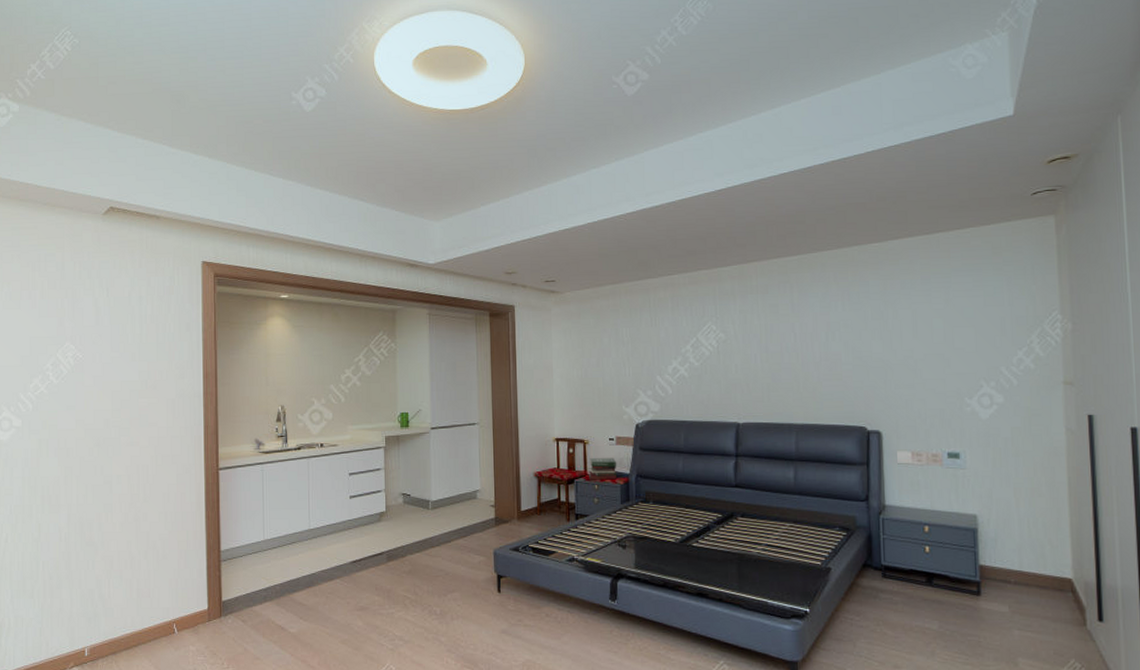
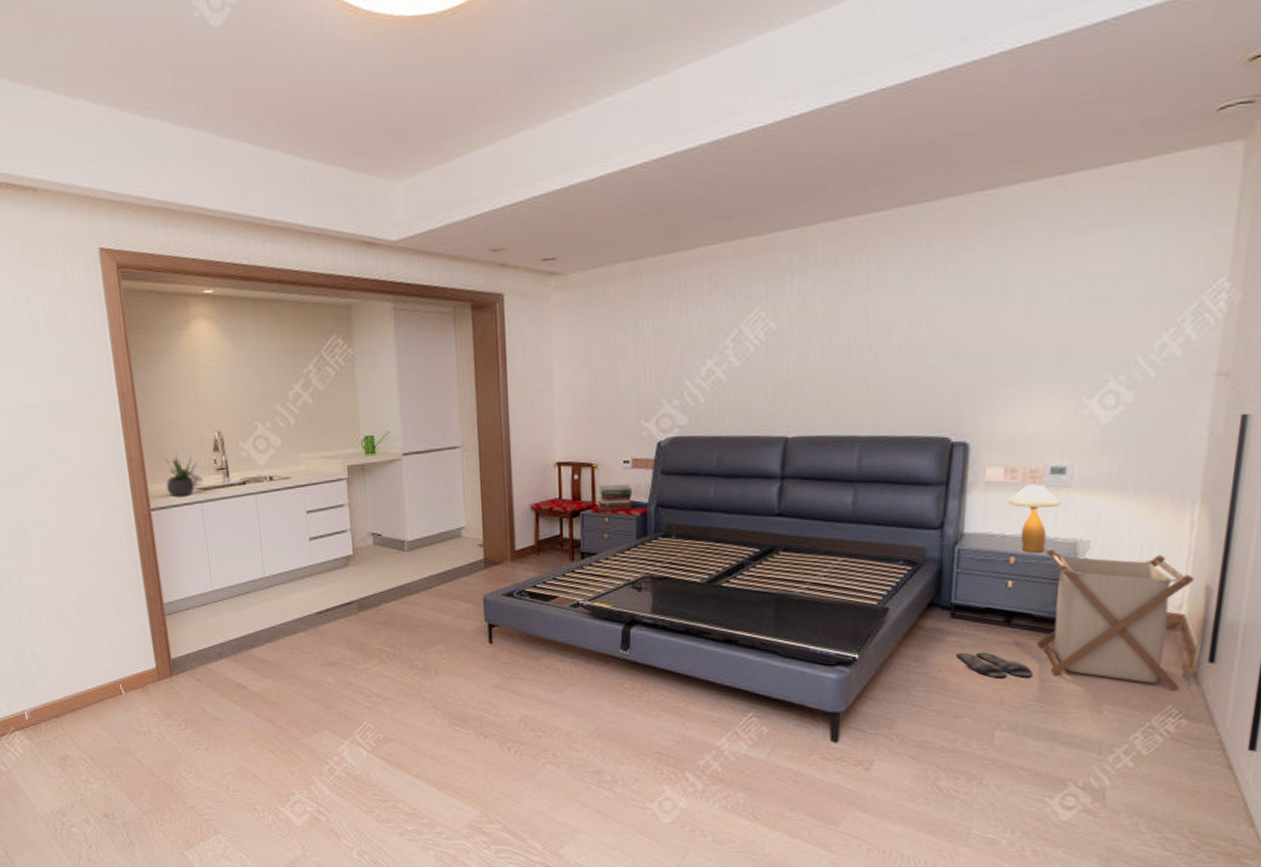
potted plant: none [234,424,263,459] -> present [165,455,198,498]
slippers: none [891,608,956,632] -> present [957,652,1033,678]
table lamp: none [918,464,959,524] -> present [1008,481,1061,554]
laundry basket: none [952,519,1078,647] -> present [1037,548,1195,691]

